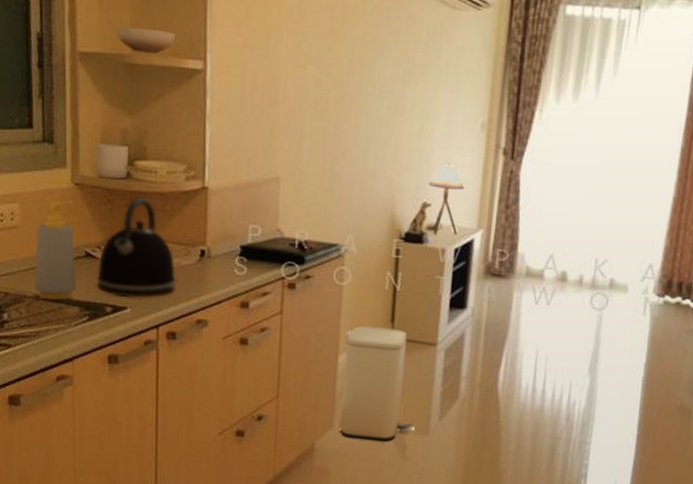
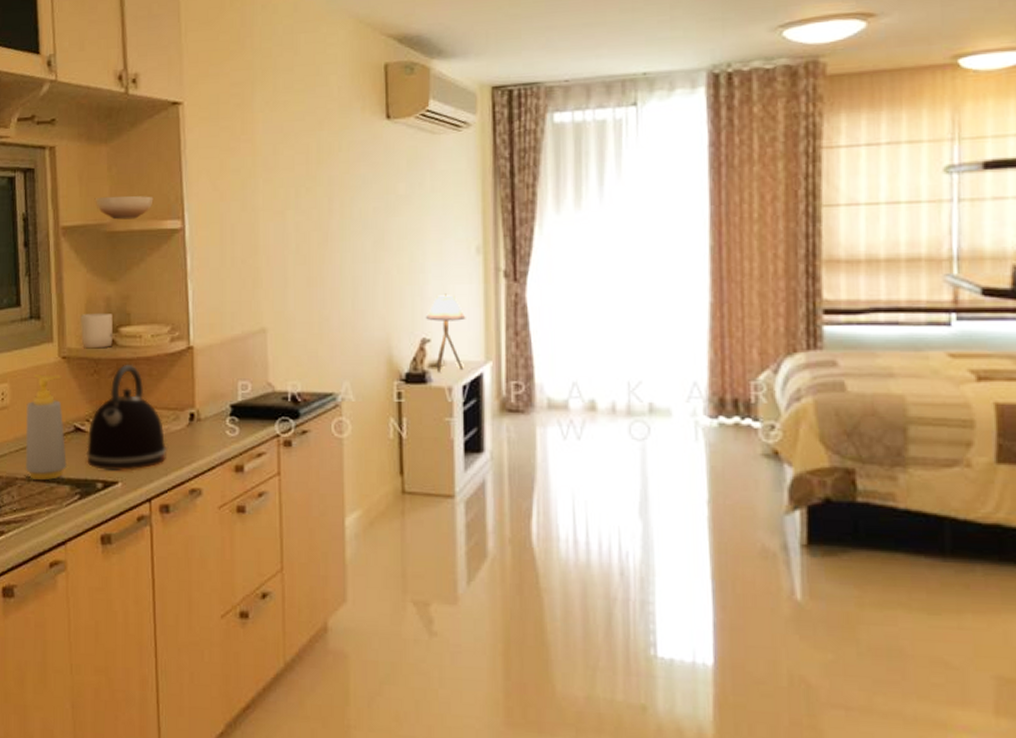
pedal bin: present [340,326,416,442] -> none [349,481,441,615]

